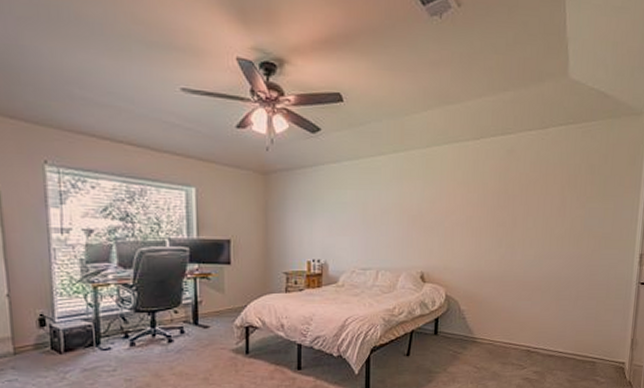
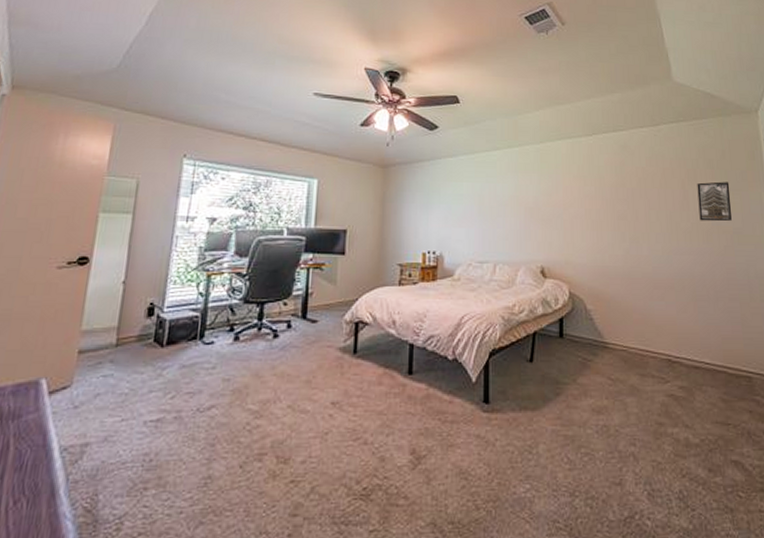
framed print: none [573,187,607,227] -> present [697,181,732,222]

